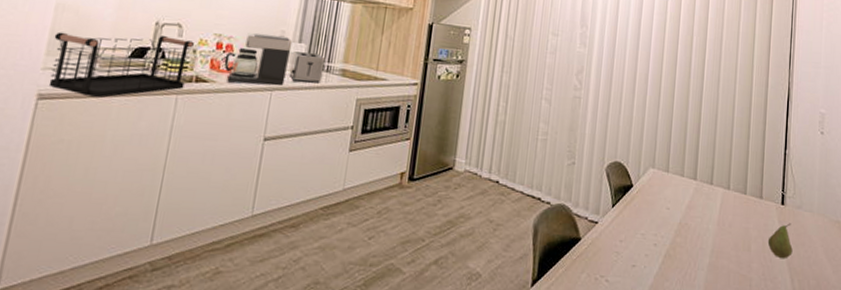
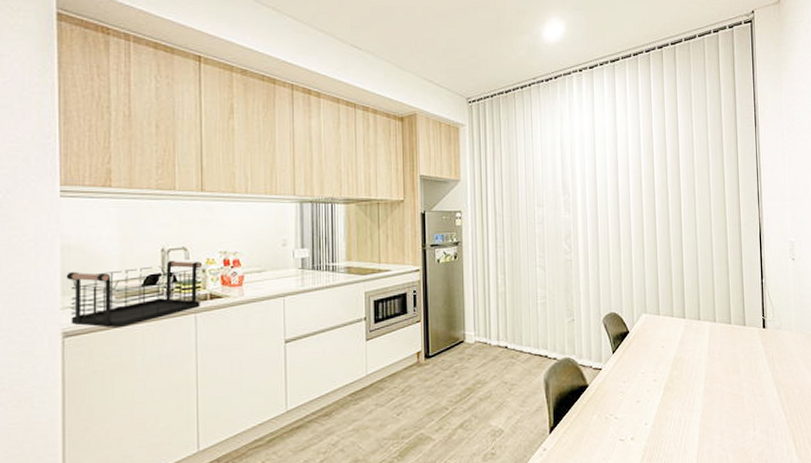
coffee maker: present [224,32,293,87] -> none [234,244,296,296]
toaster: present [289,51,326,84] -> none [297,255,330,286]
fruit: present [767,223,793,259] -> none [754,343,777,375]

